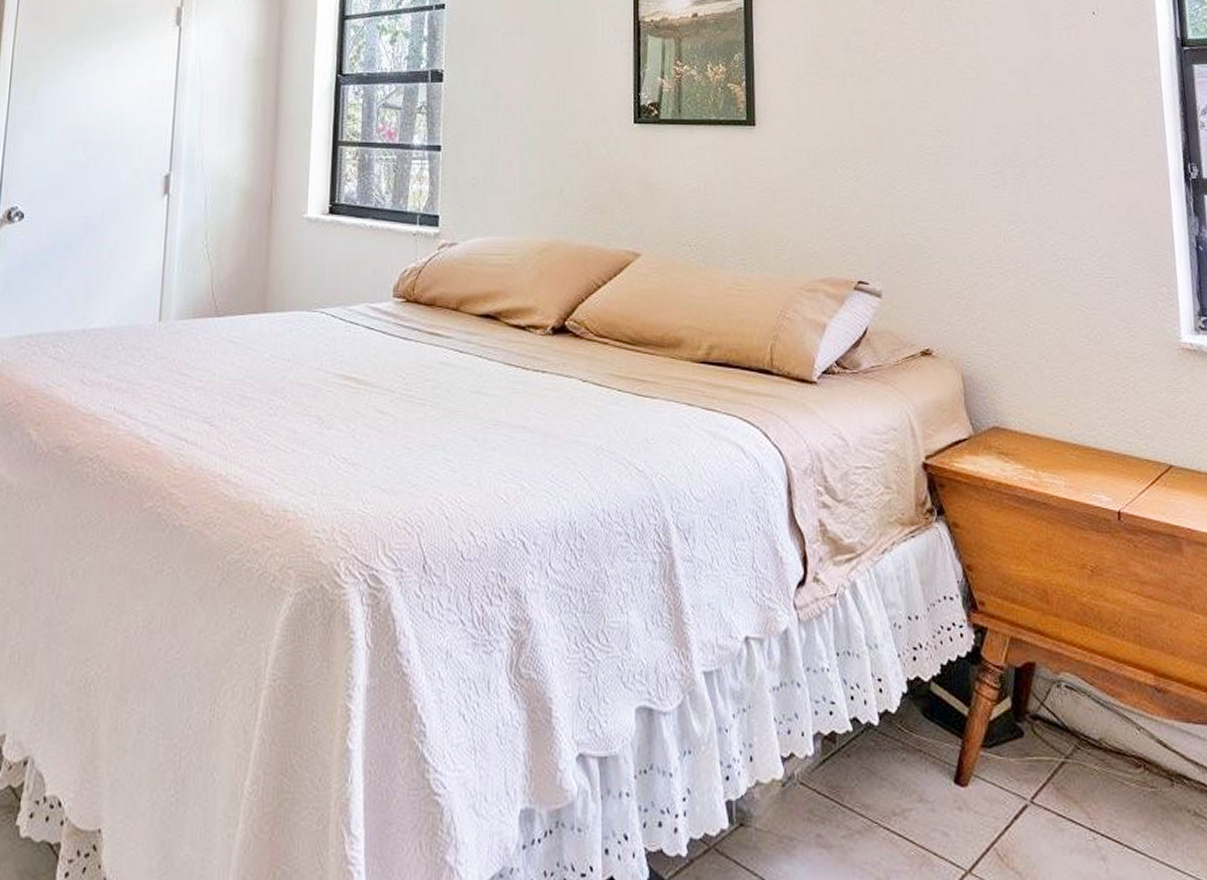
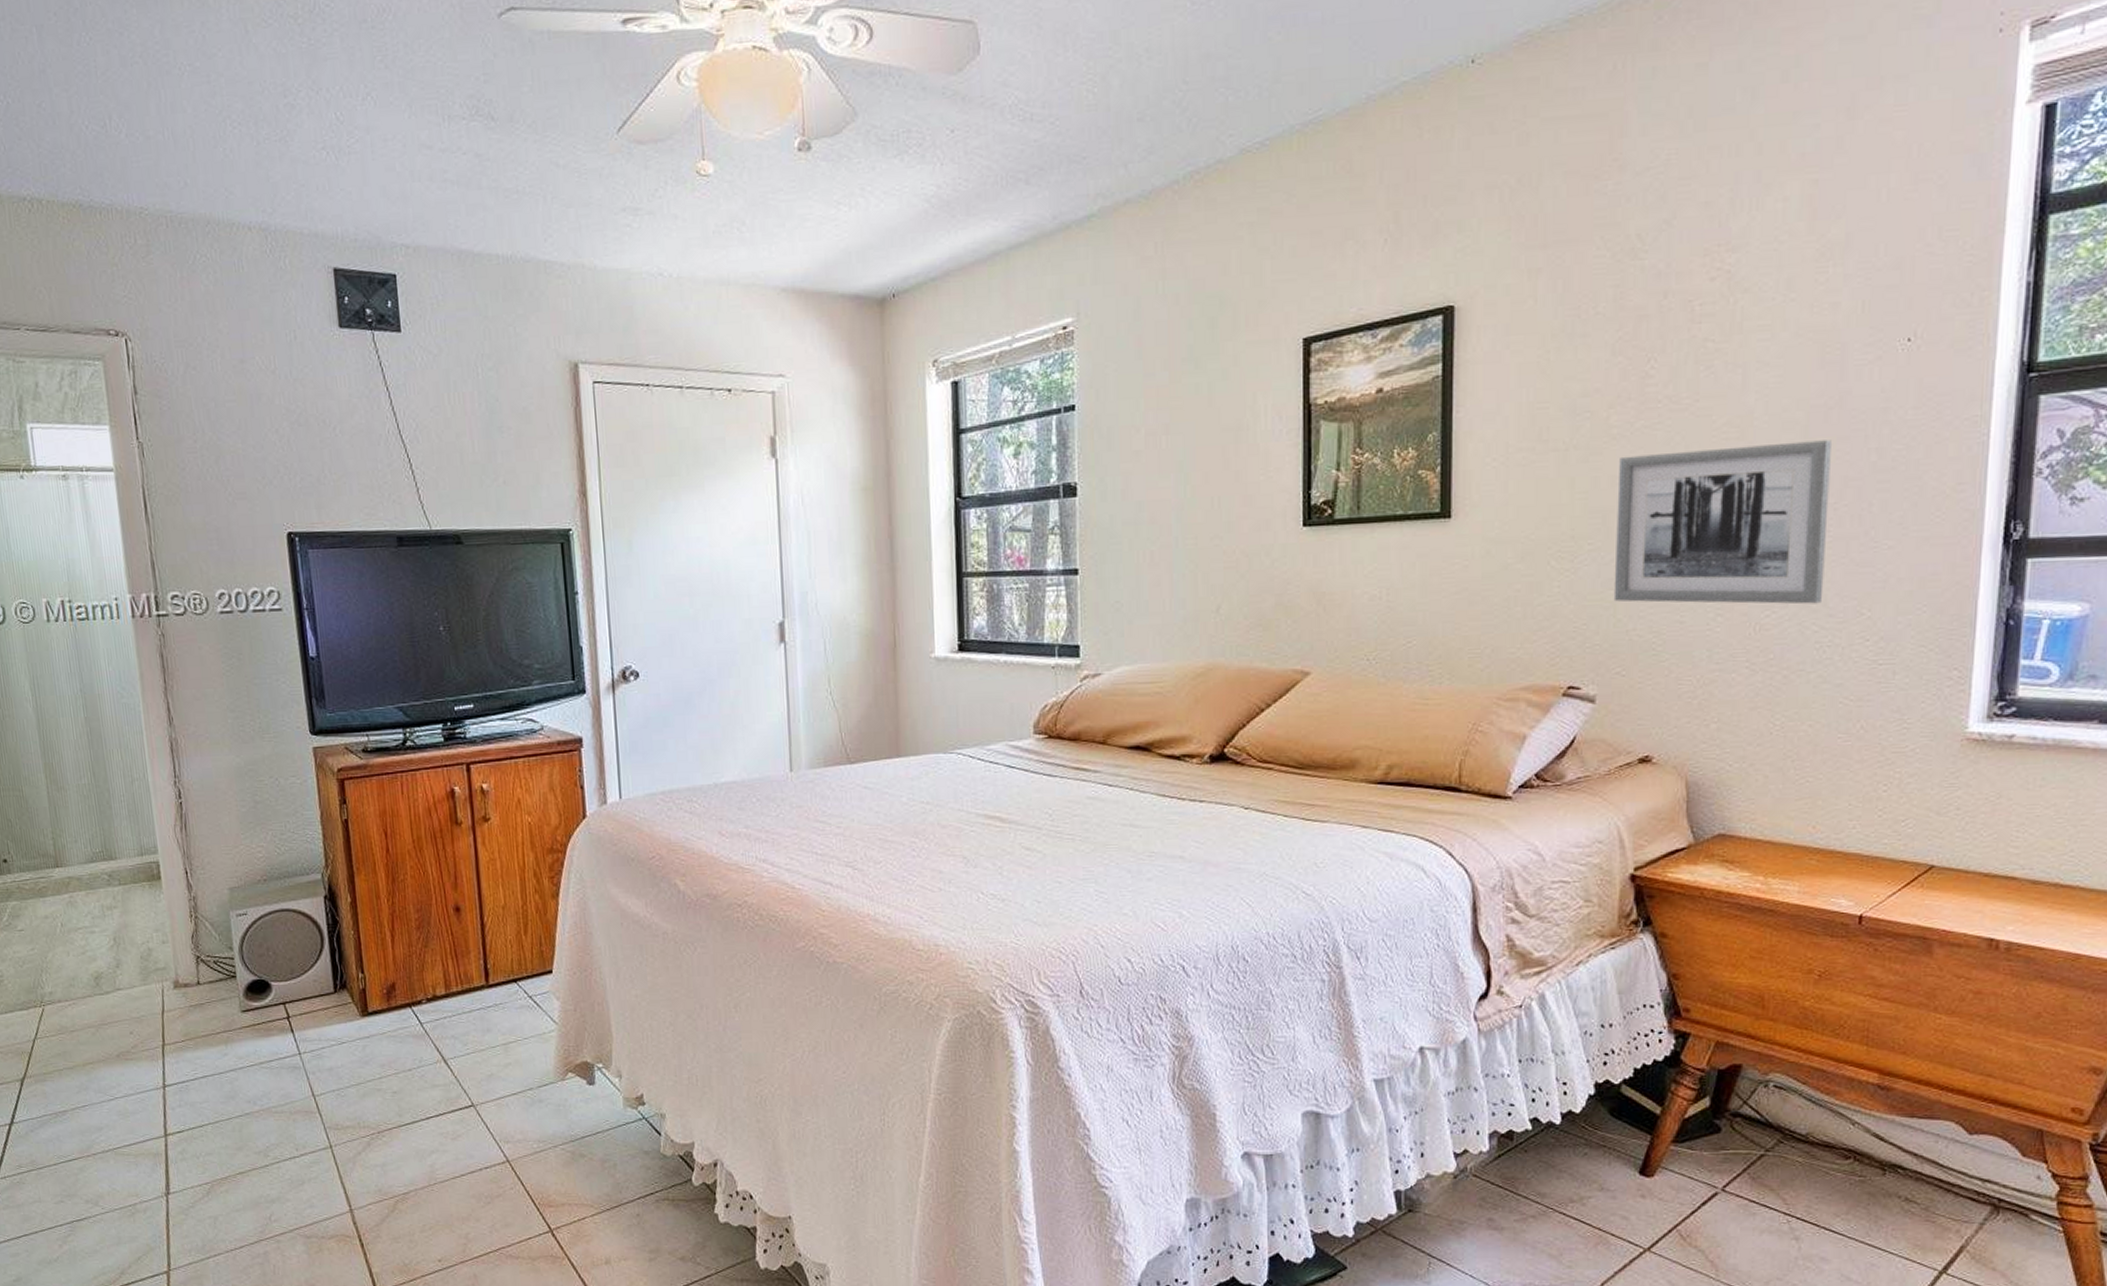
wall art: none [886,85,1055,222] -> present [1613,440,1831,605]

